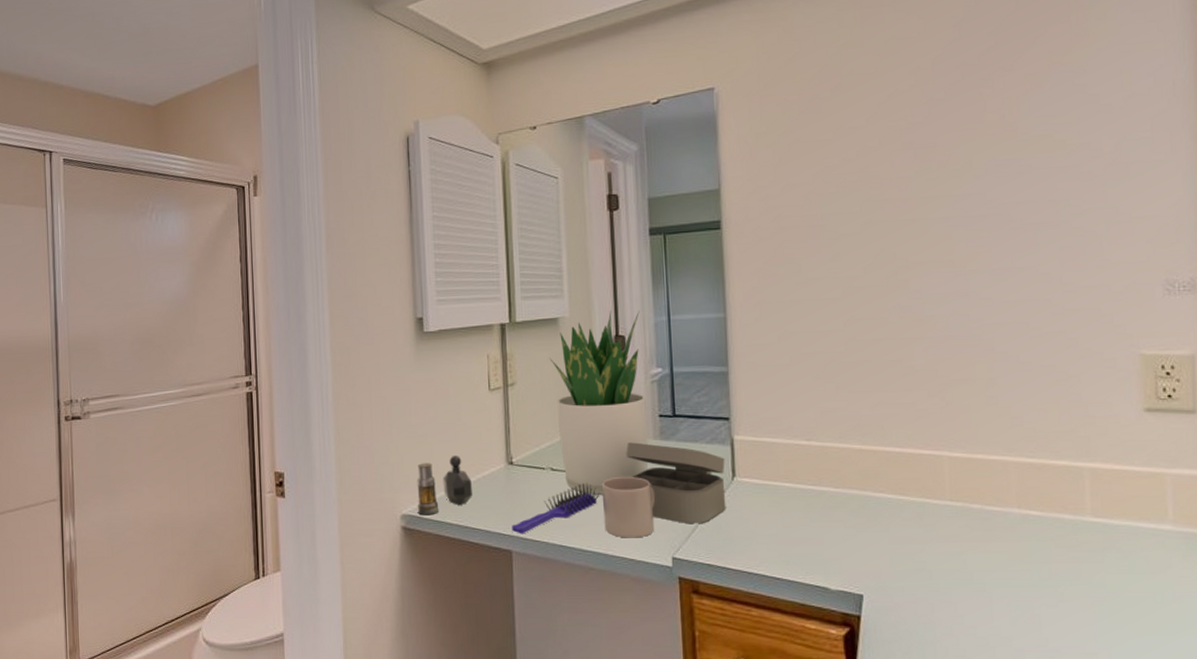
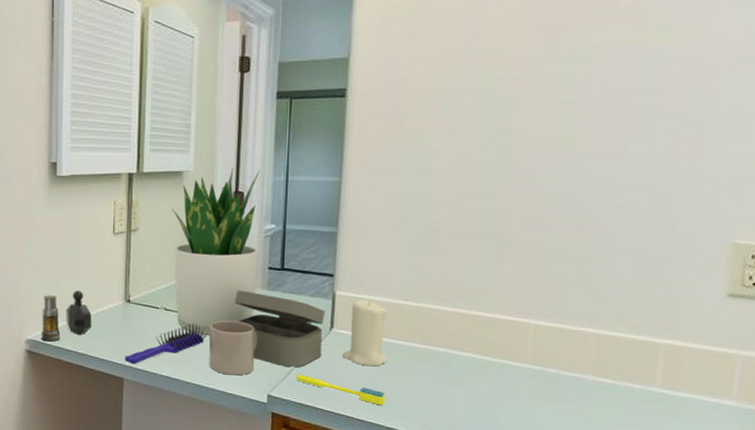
toothbrush: none [701,531,801,560] -> present [296,374,385,406]
candle: none [748,442,798,517] -> present [342,299,388,366]

